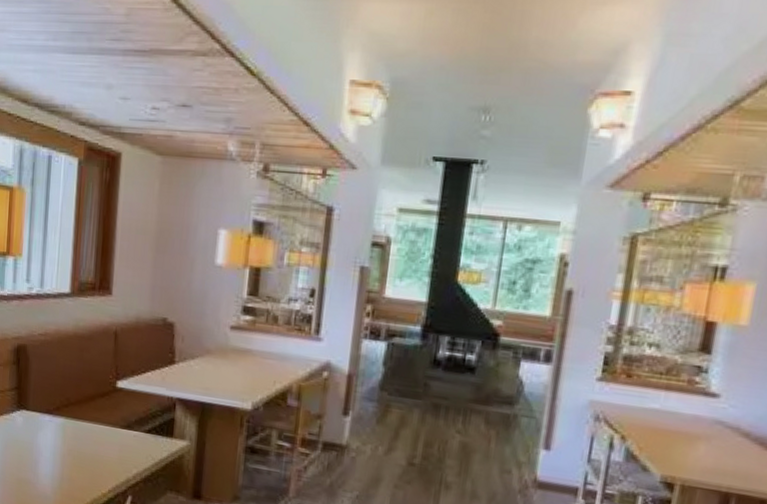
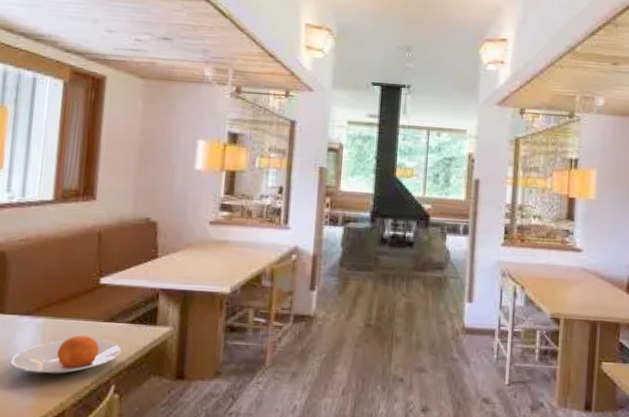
plate: none [34,439,138,478] -> present [11,335,122,374]

